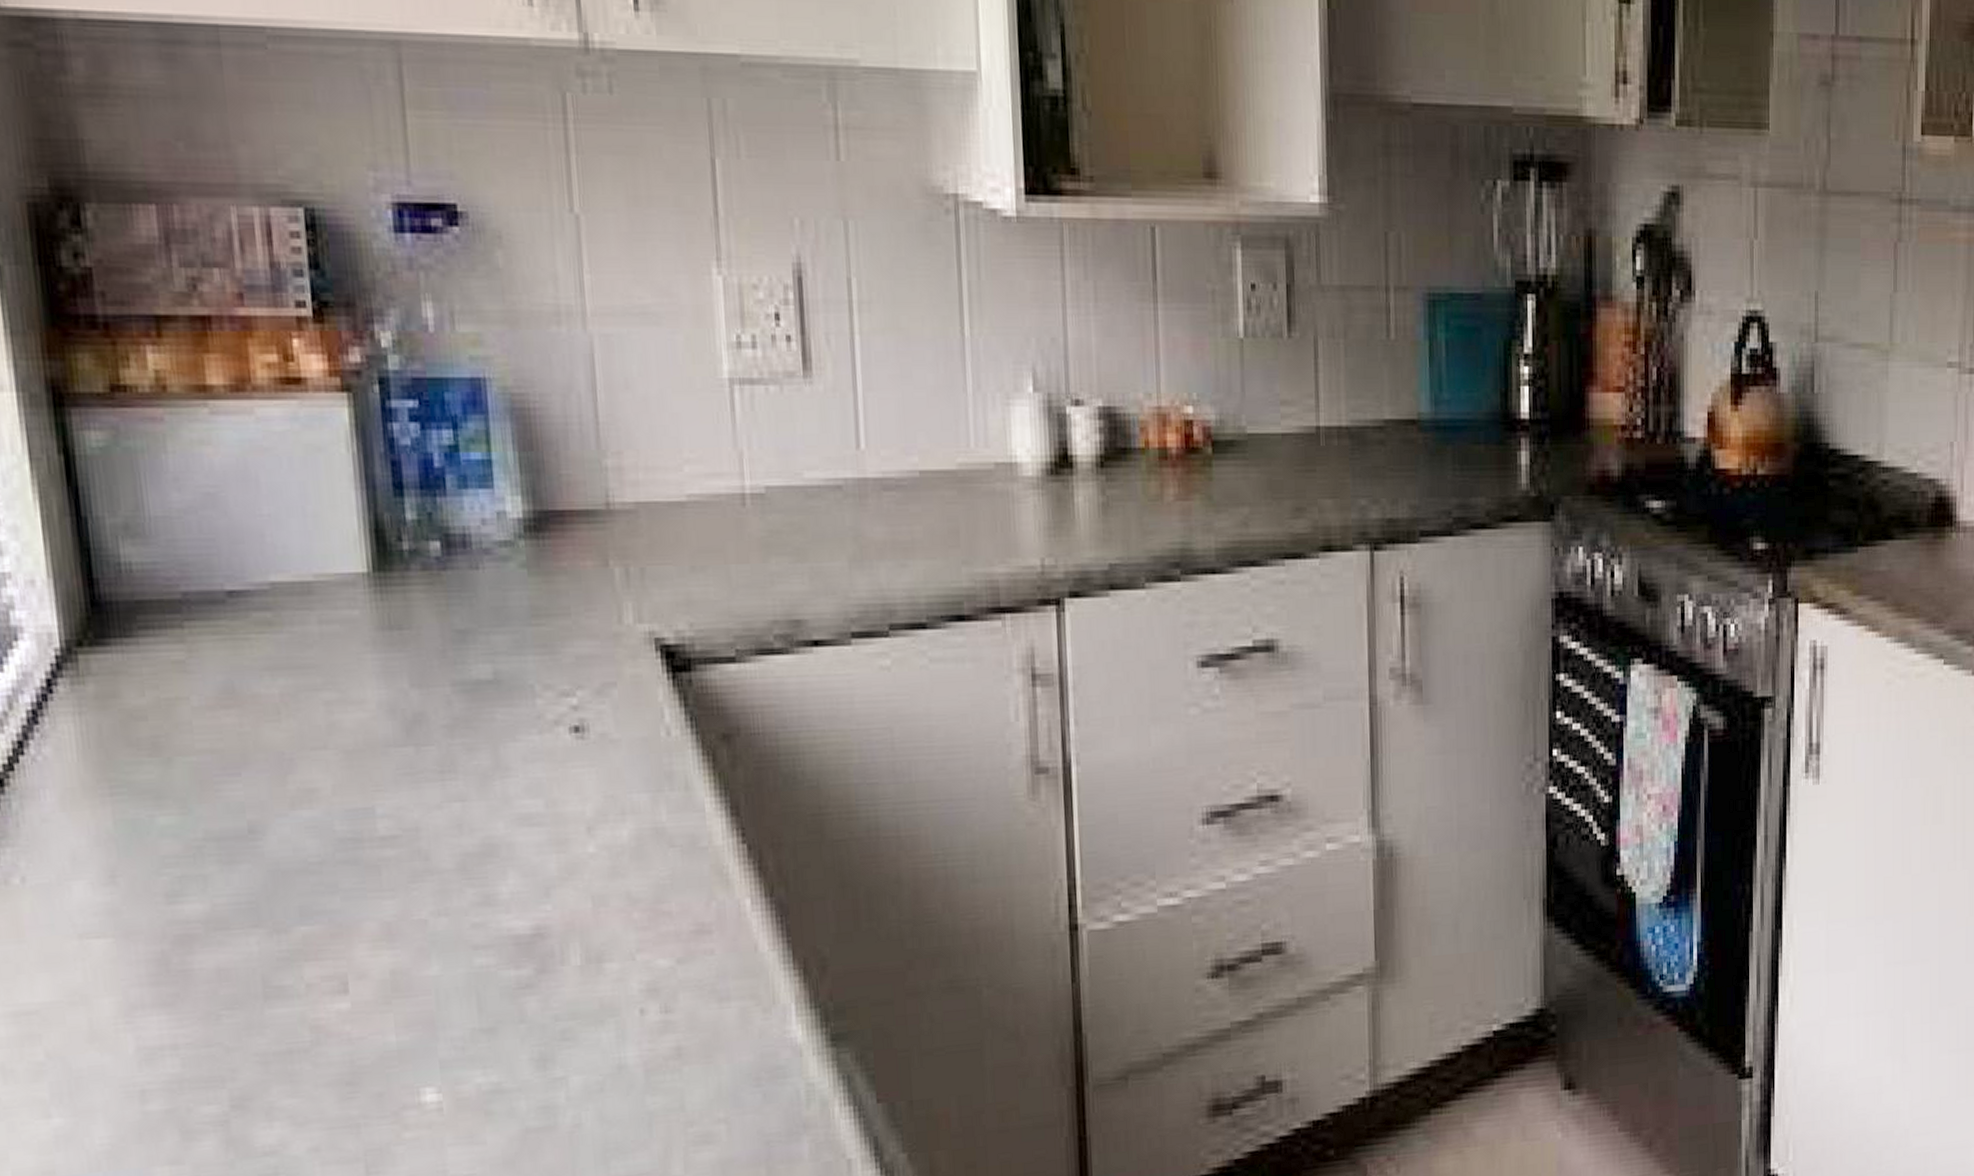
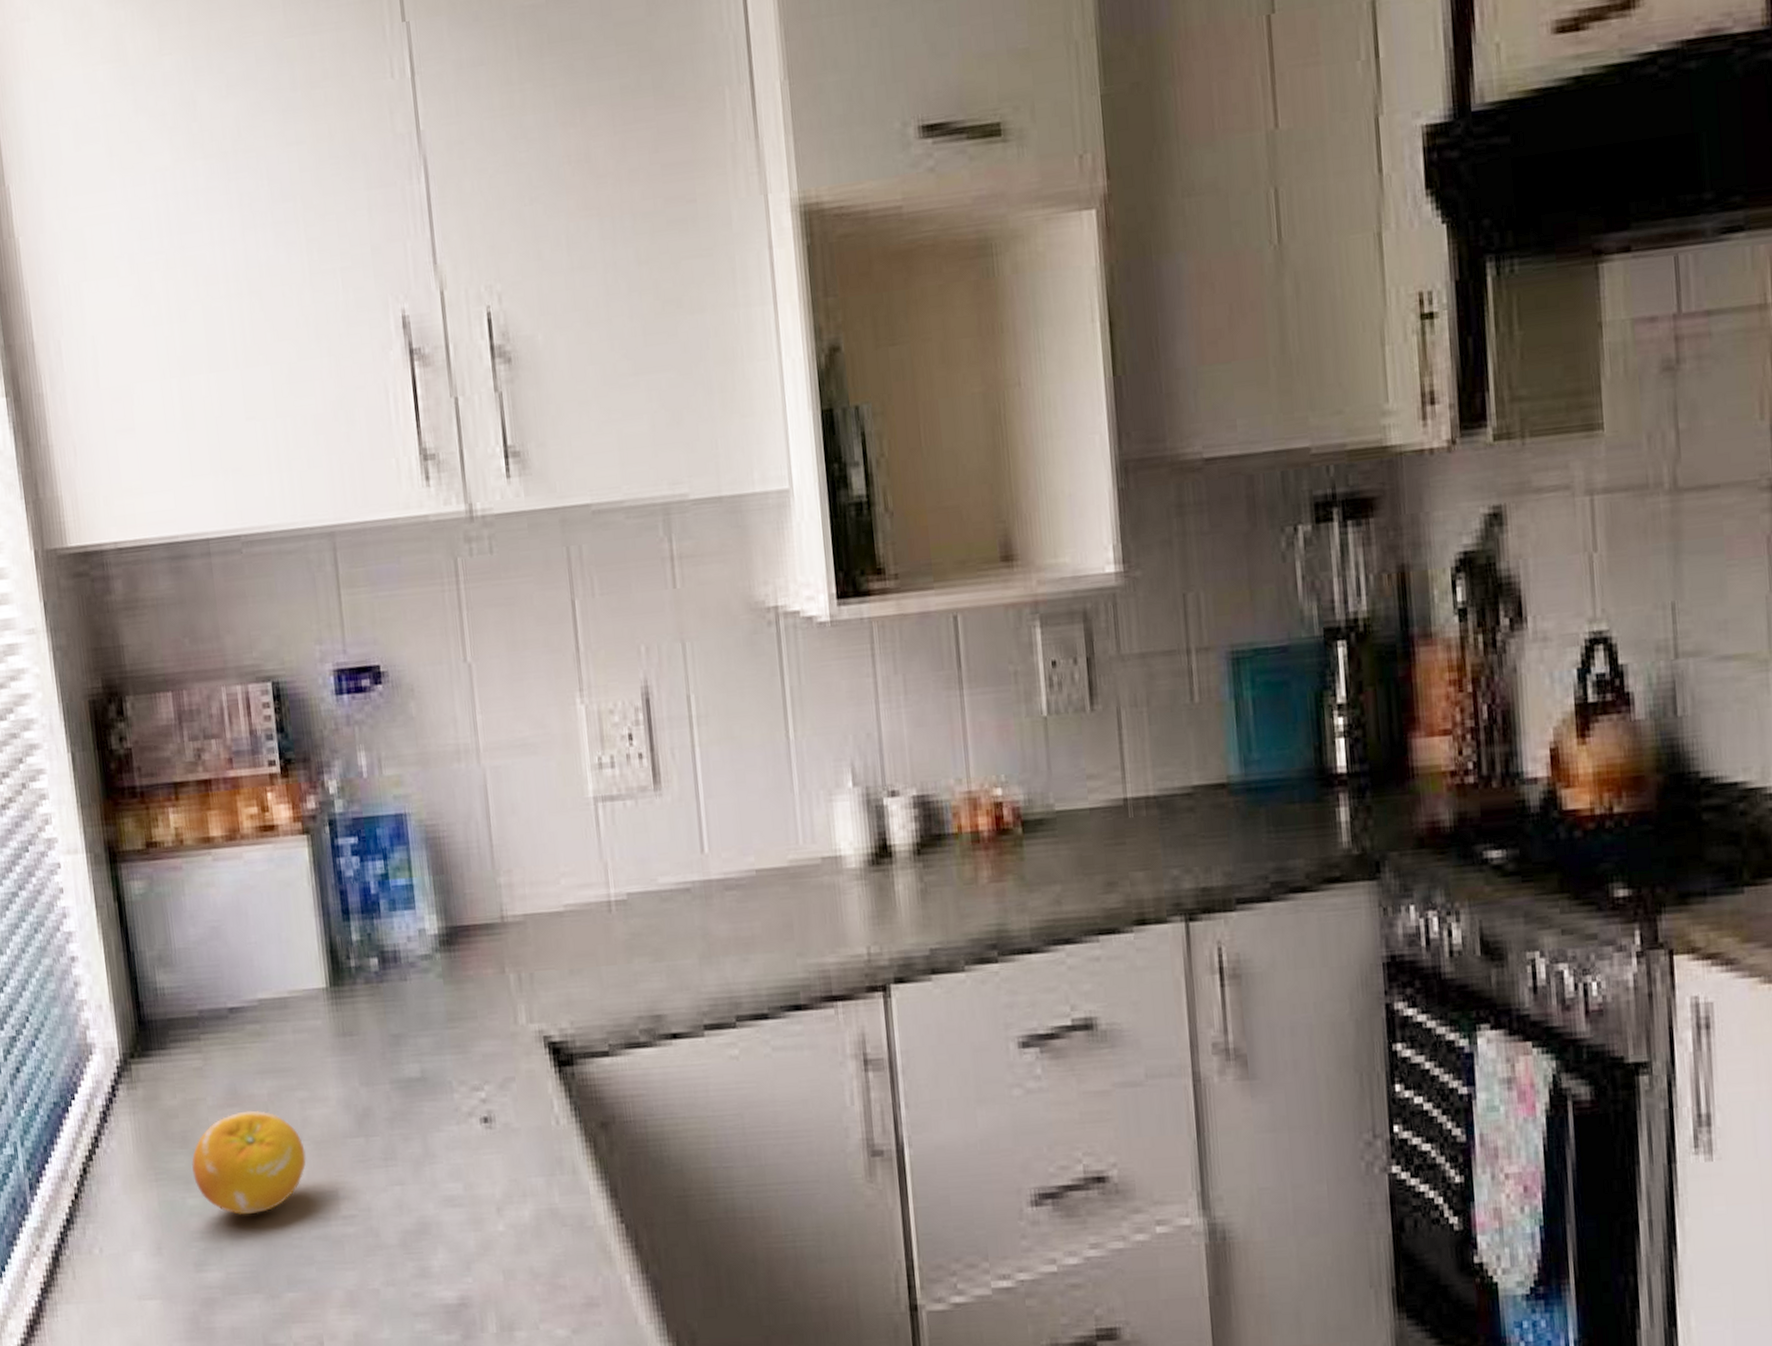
fruit: none [165,713,332,836] -> present [192,1110,306,1215]

